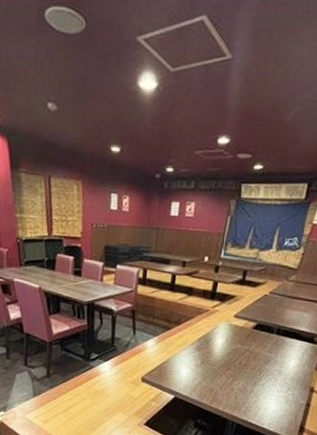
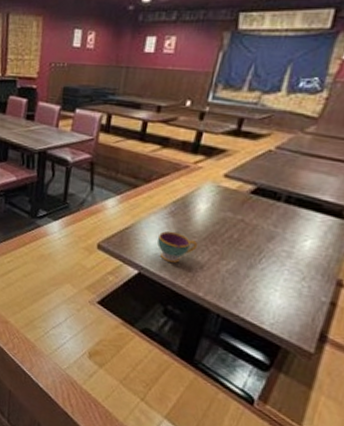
teacup: none [188,362,217,387] -> present [157,231,198,263]

